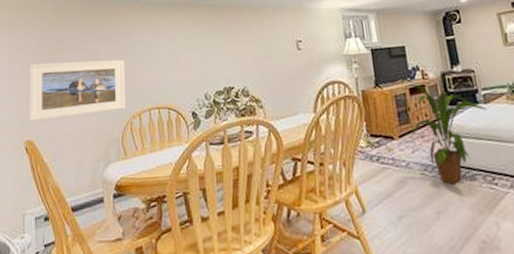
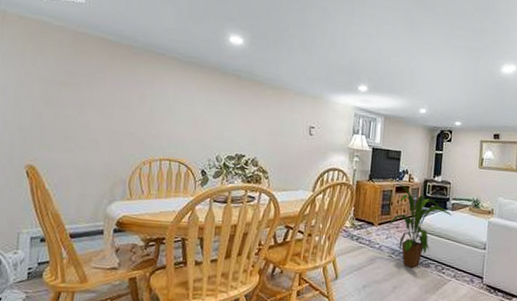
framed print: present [28,59,125,121] -> none [33,90,141,154]

